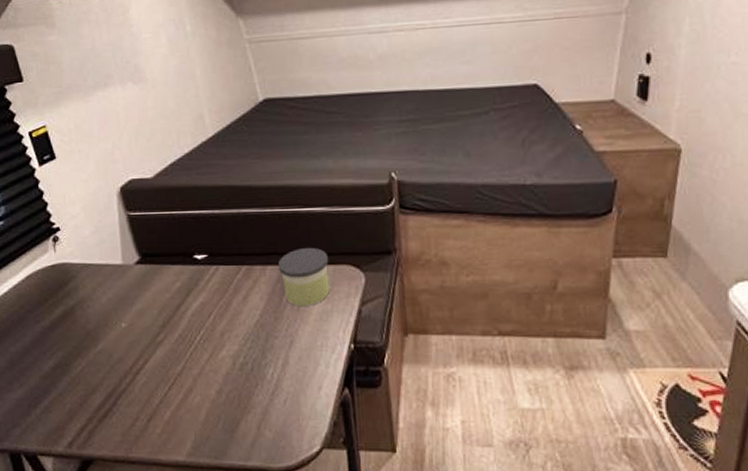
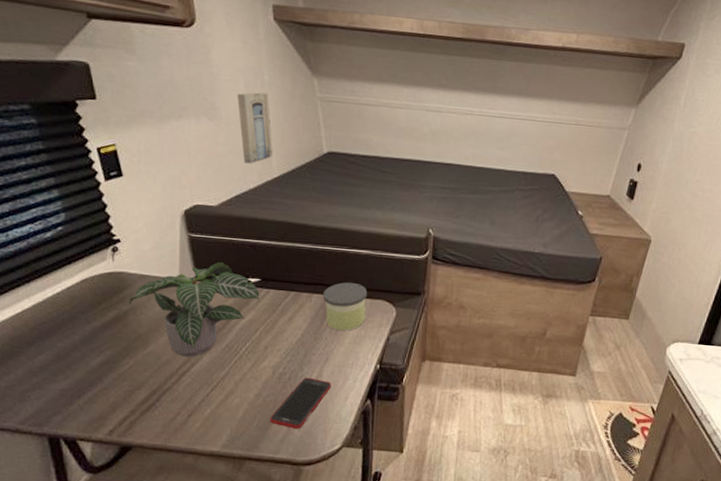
potted plant: none [74,240,209,352] -> present [129,262,260,357]
wall art: none [161,45,205,126] -> present [237,92,273,164]
cell phone: none [236,365,301,429] -> present [270,377,332,429]

